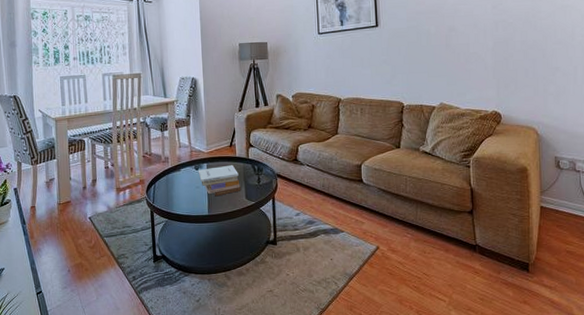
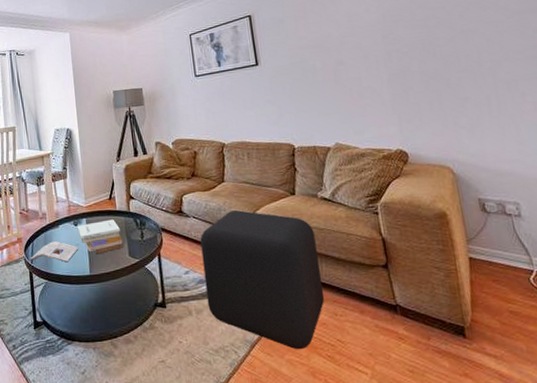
magazine: none [152,183,199,203] -> present [30,241,79,263]
cube: none [312,160,417,282] -> present [200,210,325,350]

